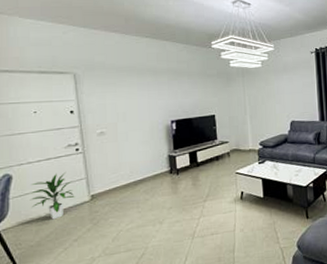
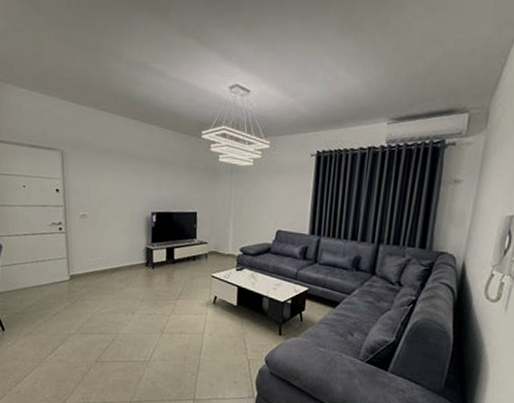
indoor plant: present [30,172,75,220] -> none [16,249,56,293]

